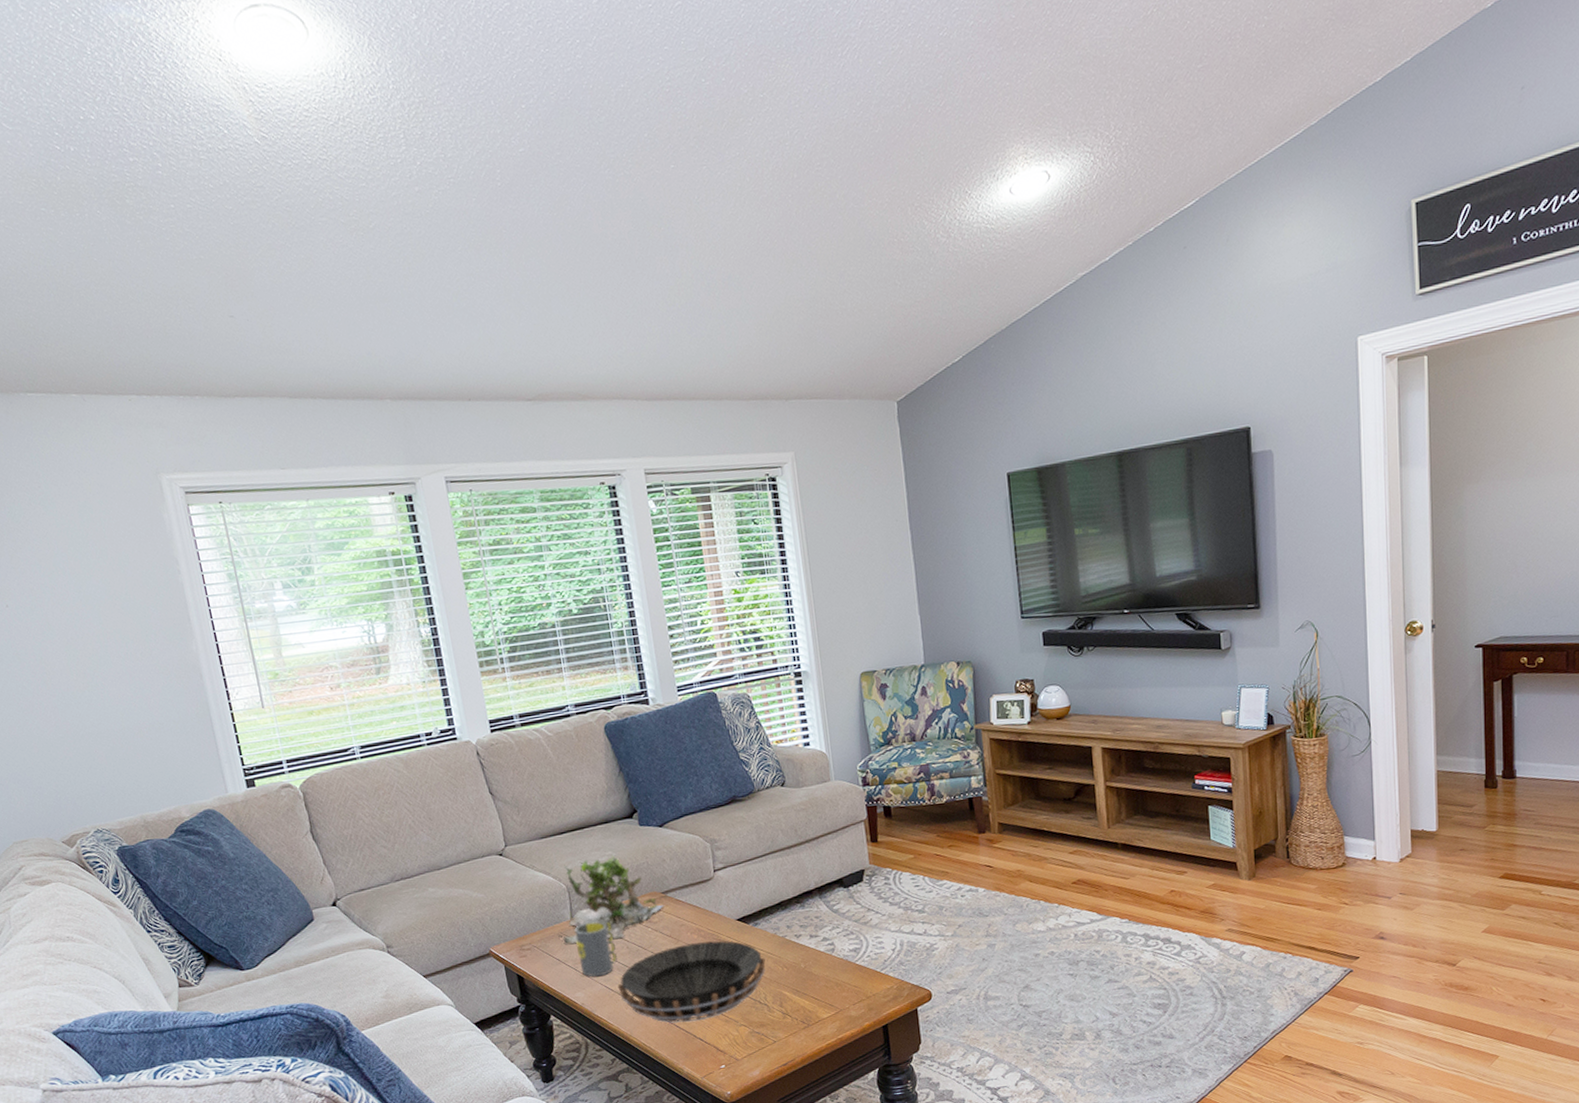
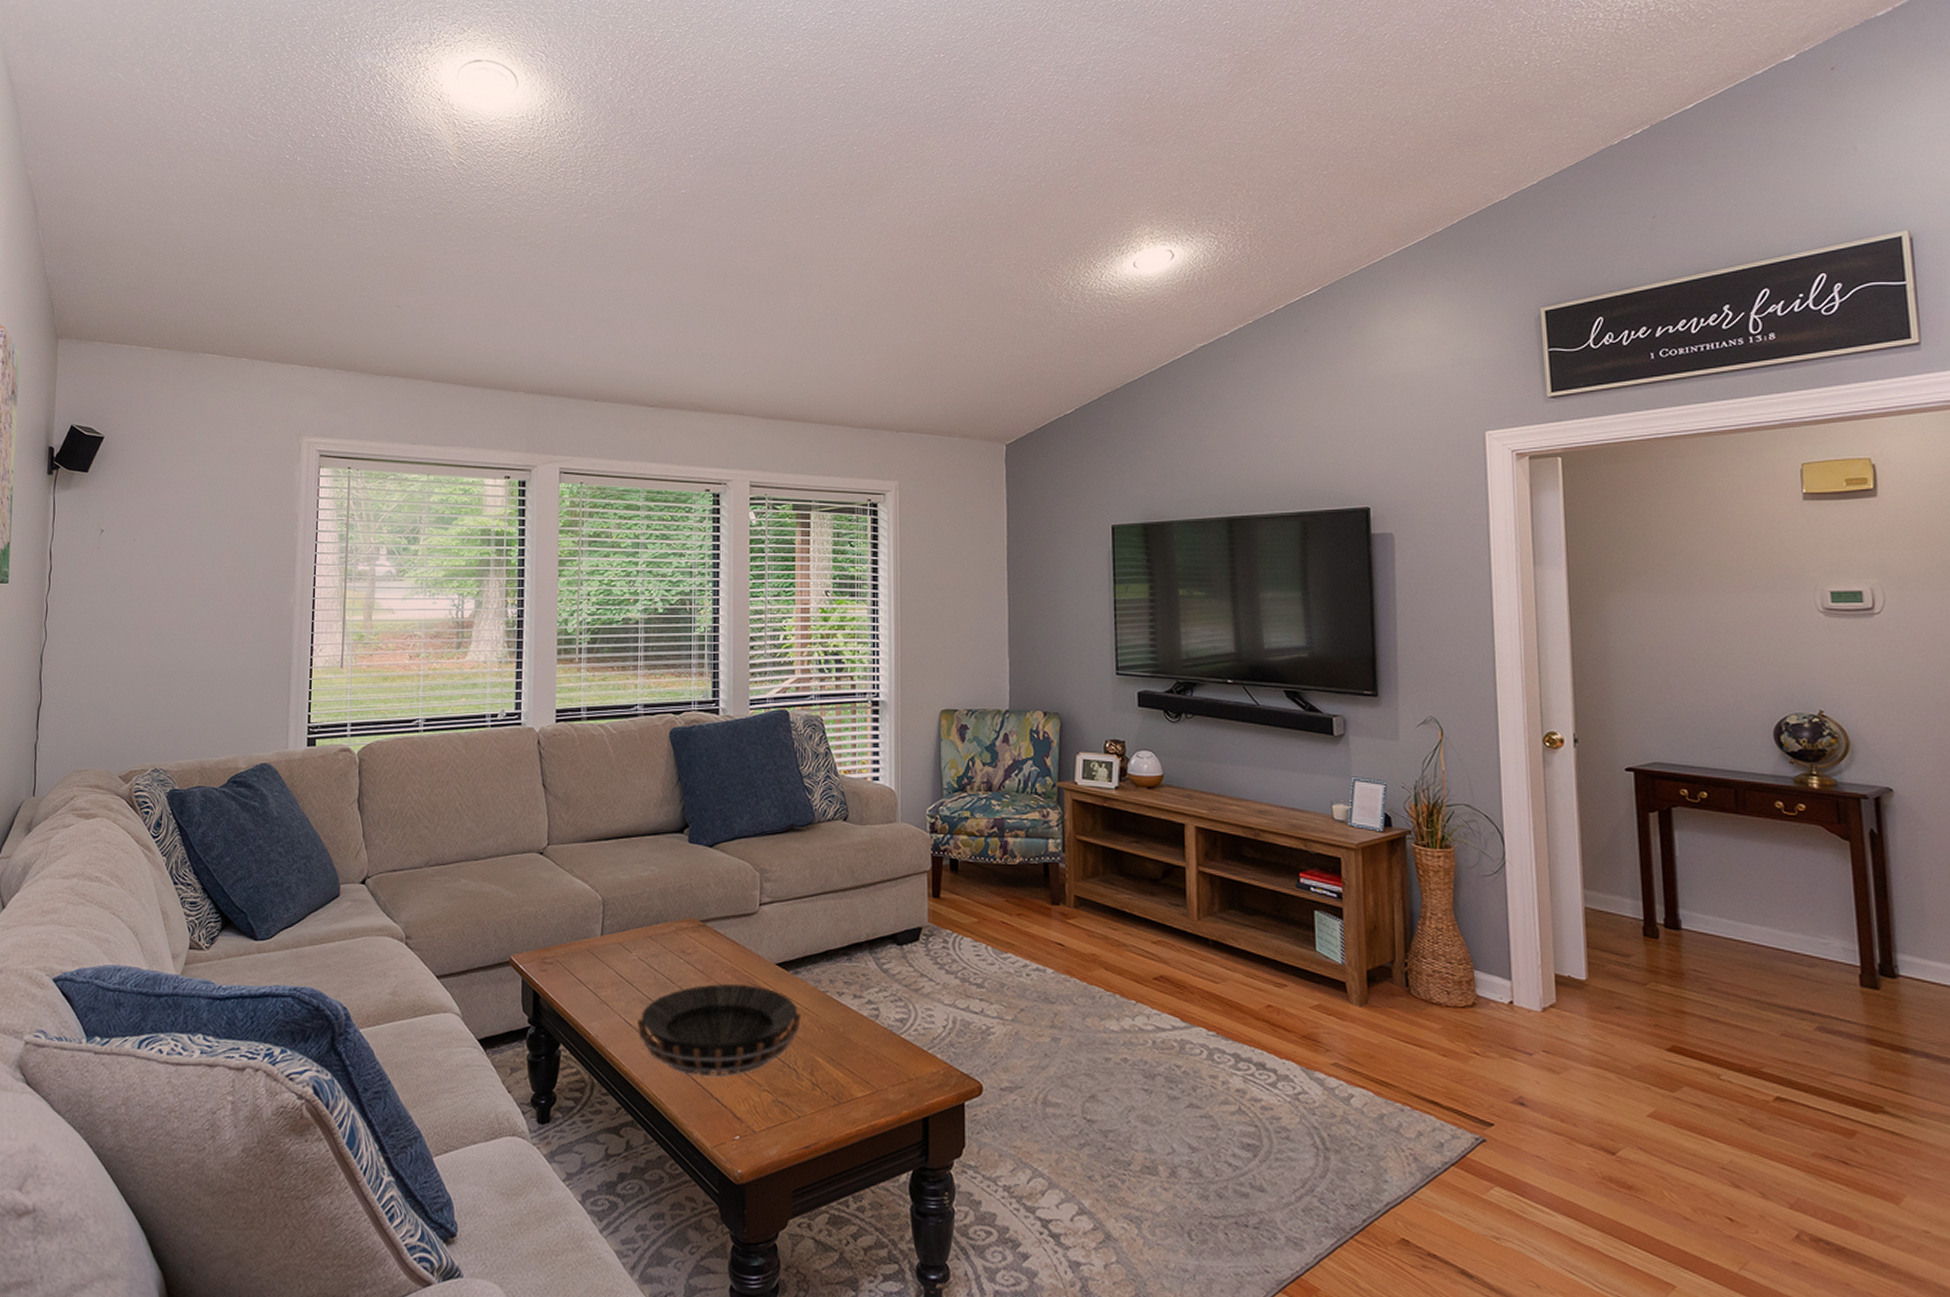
plant: present [558,854,664,944] -> none [584,870,701,966]
mug: present [574,921,617,977] -> none [601,942,642,1007]

